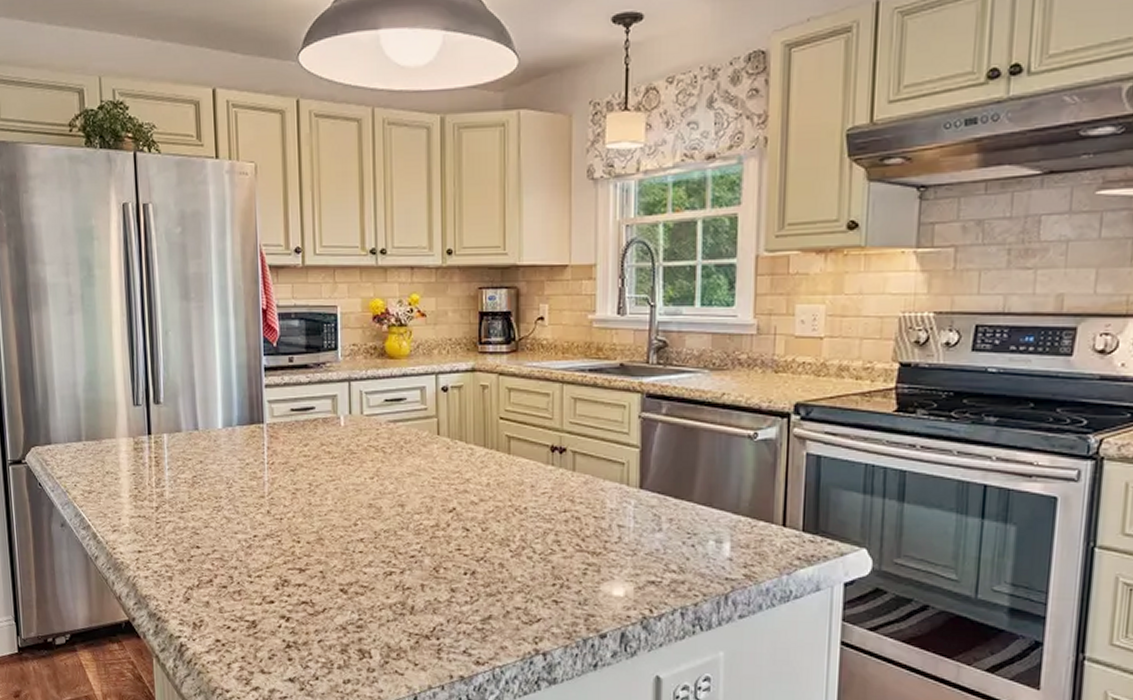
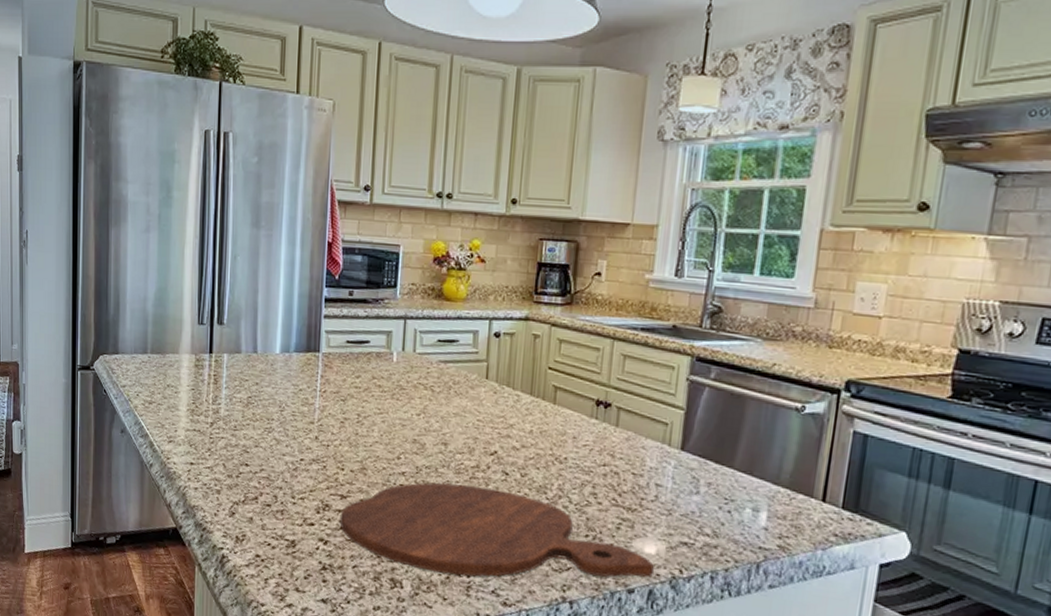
cutting board: none [300,545,625,639] -> present [339,482,655,577]

